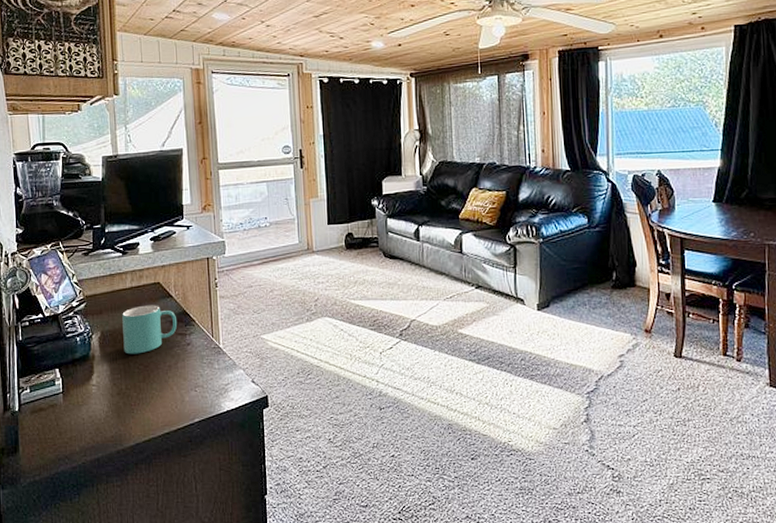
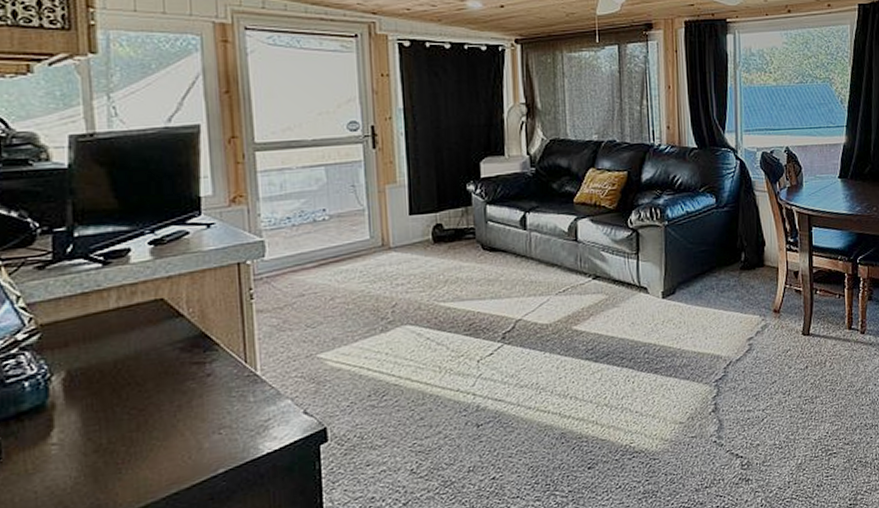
mug: present [122,305,178,354] -> none [102,328,192,397]

